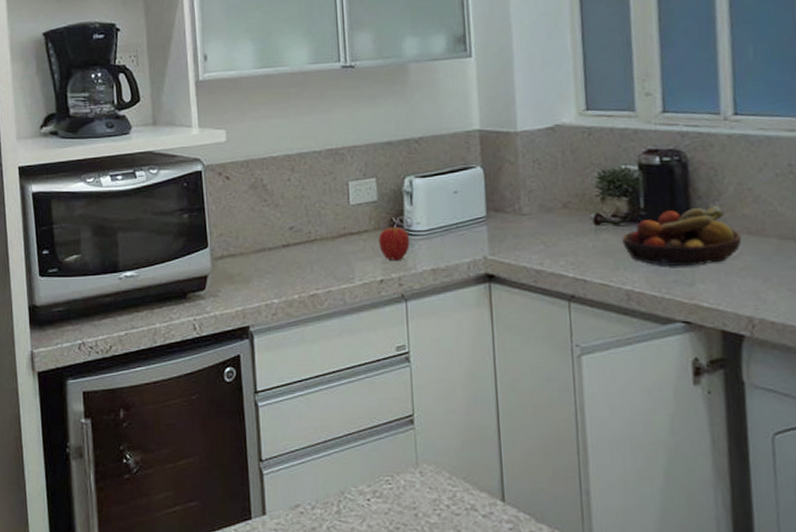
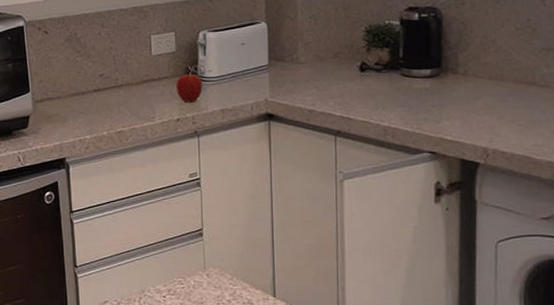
fruit bowl: present [622,206,742,267] -> none [383,55,483,107]

